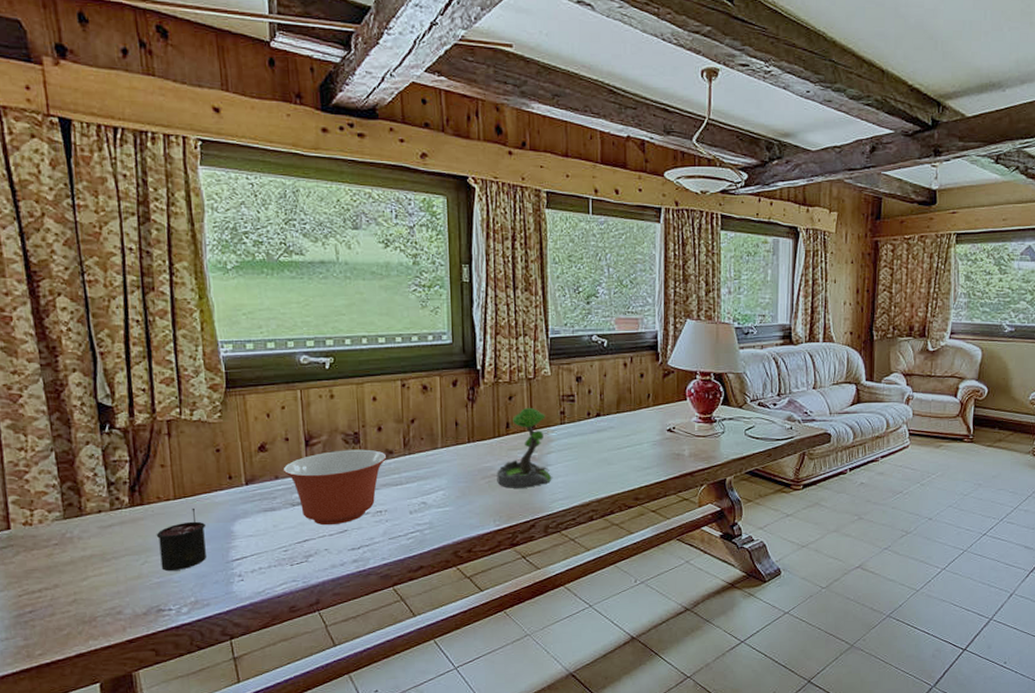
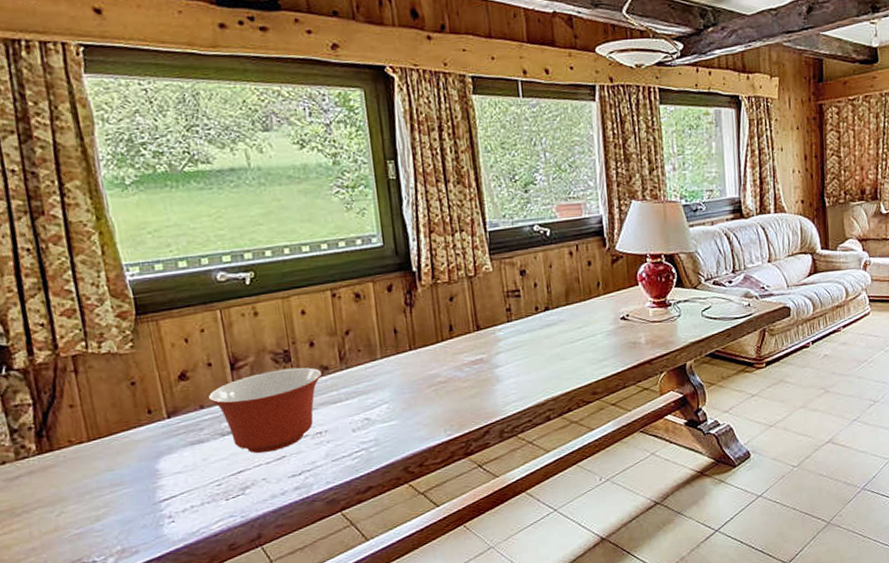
candle: present [156,507,206,571] -> none [70,448,130,520]
plant: present [497,407,552,488] -> none [443,307,503,395]

